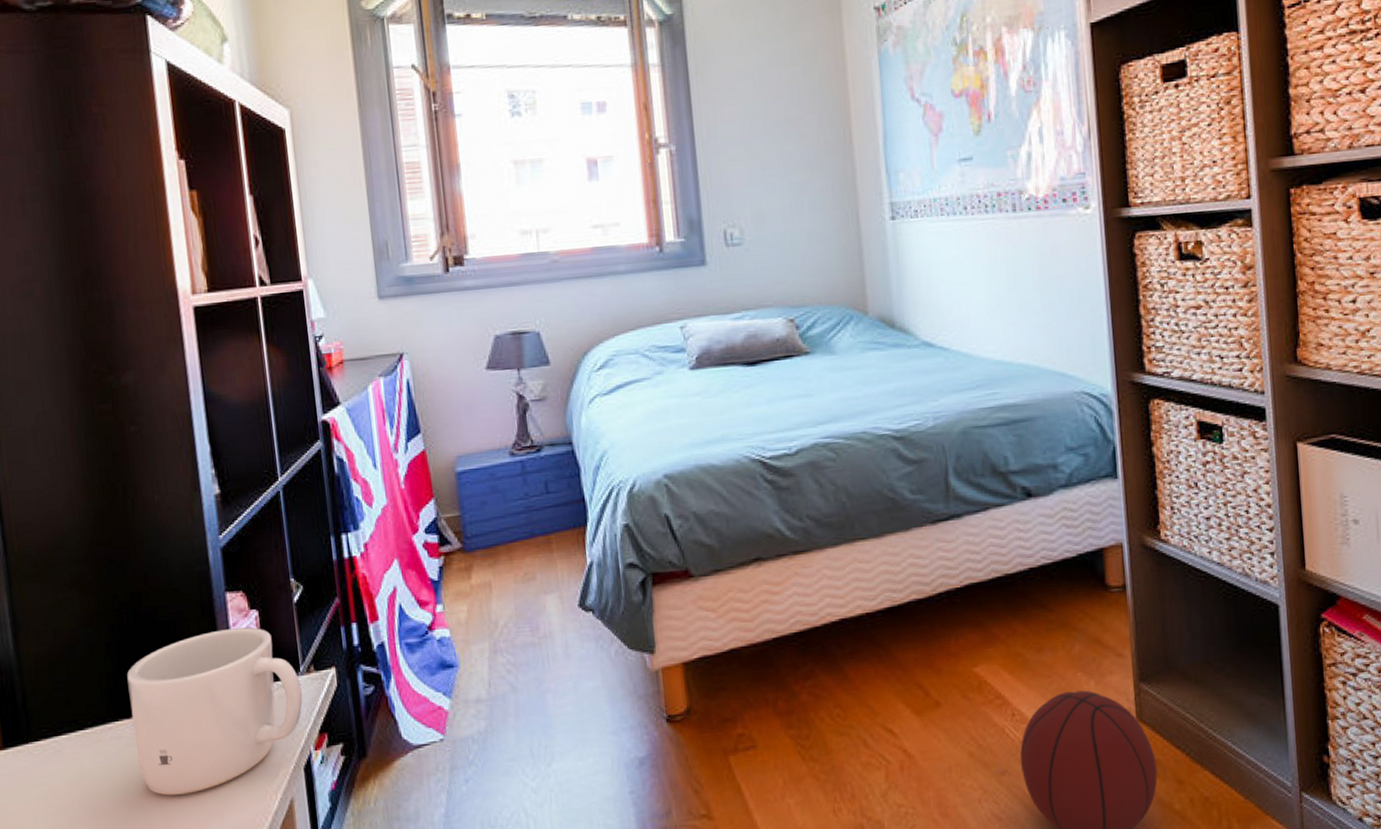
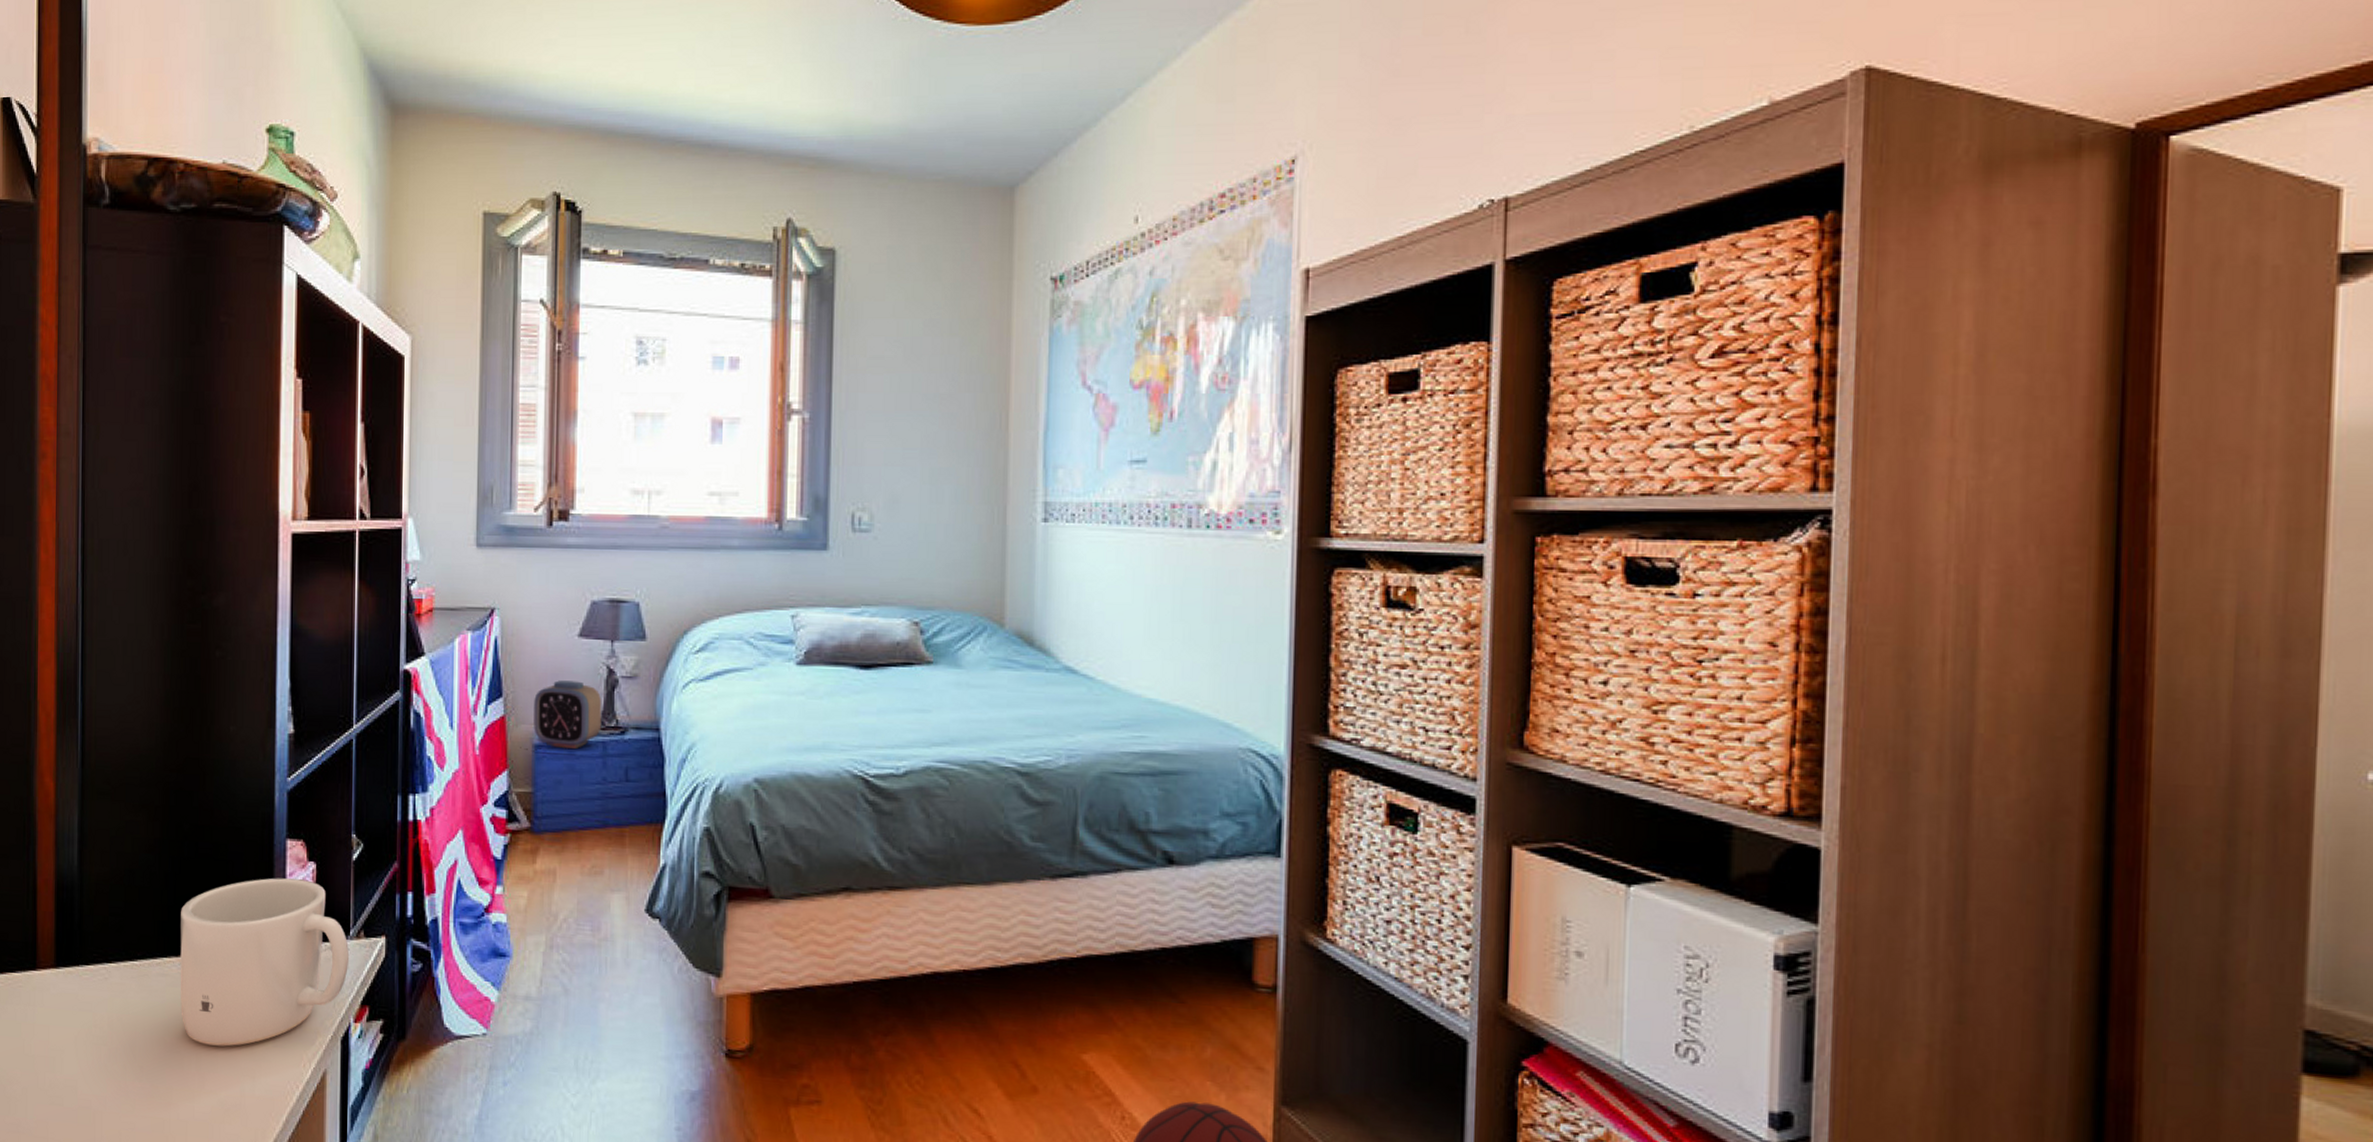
alarm clock: none [451,409,518,472] -> present [534,680,602,749]

